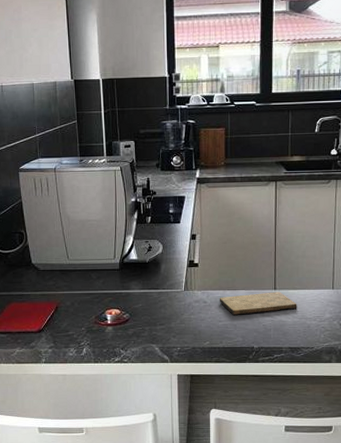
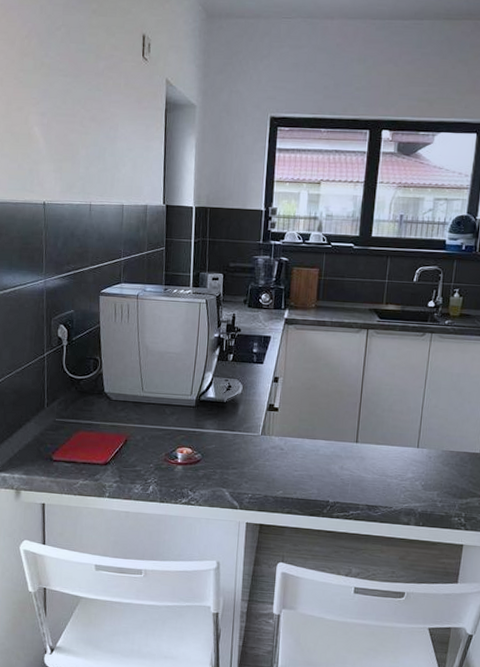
cutting board: present [219,292,297,315] -> none [297,444,379,466]

